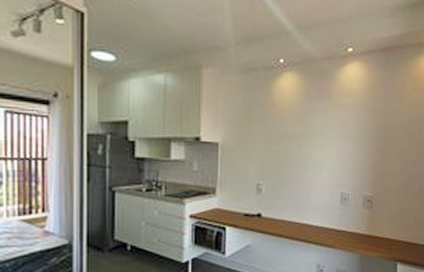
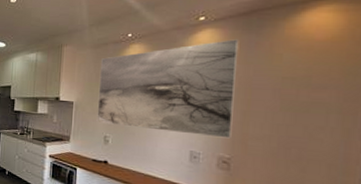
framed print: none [247,75,380,177] -> present [96,39,240,139]

